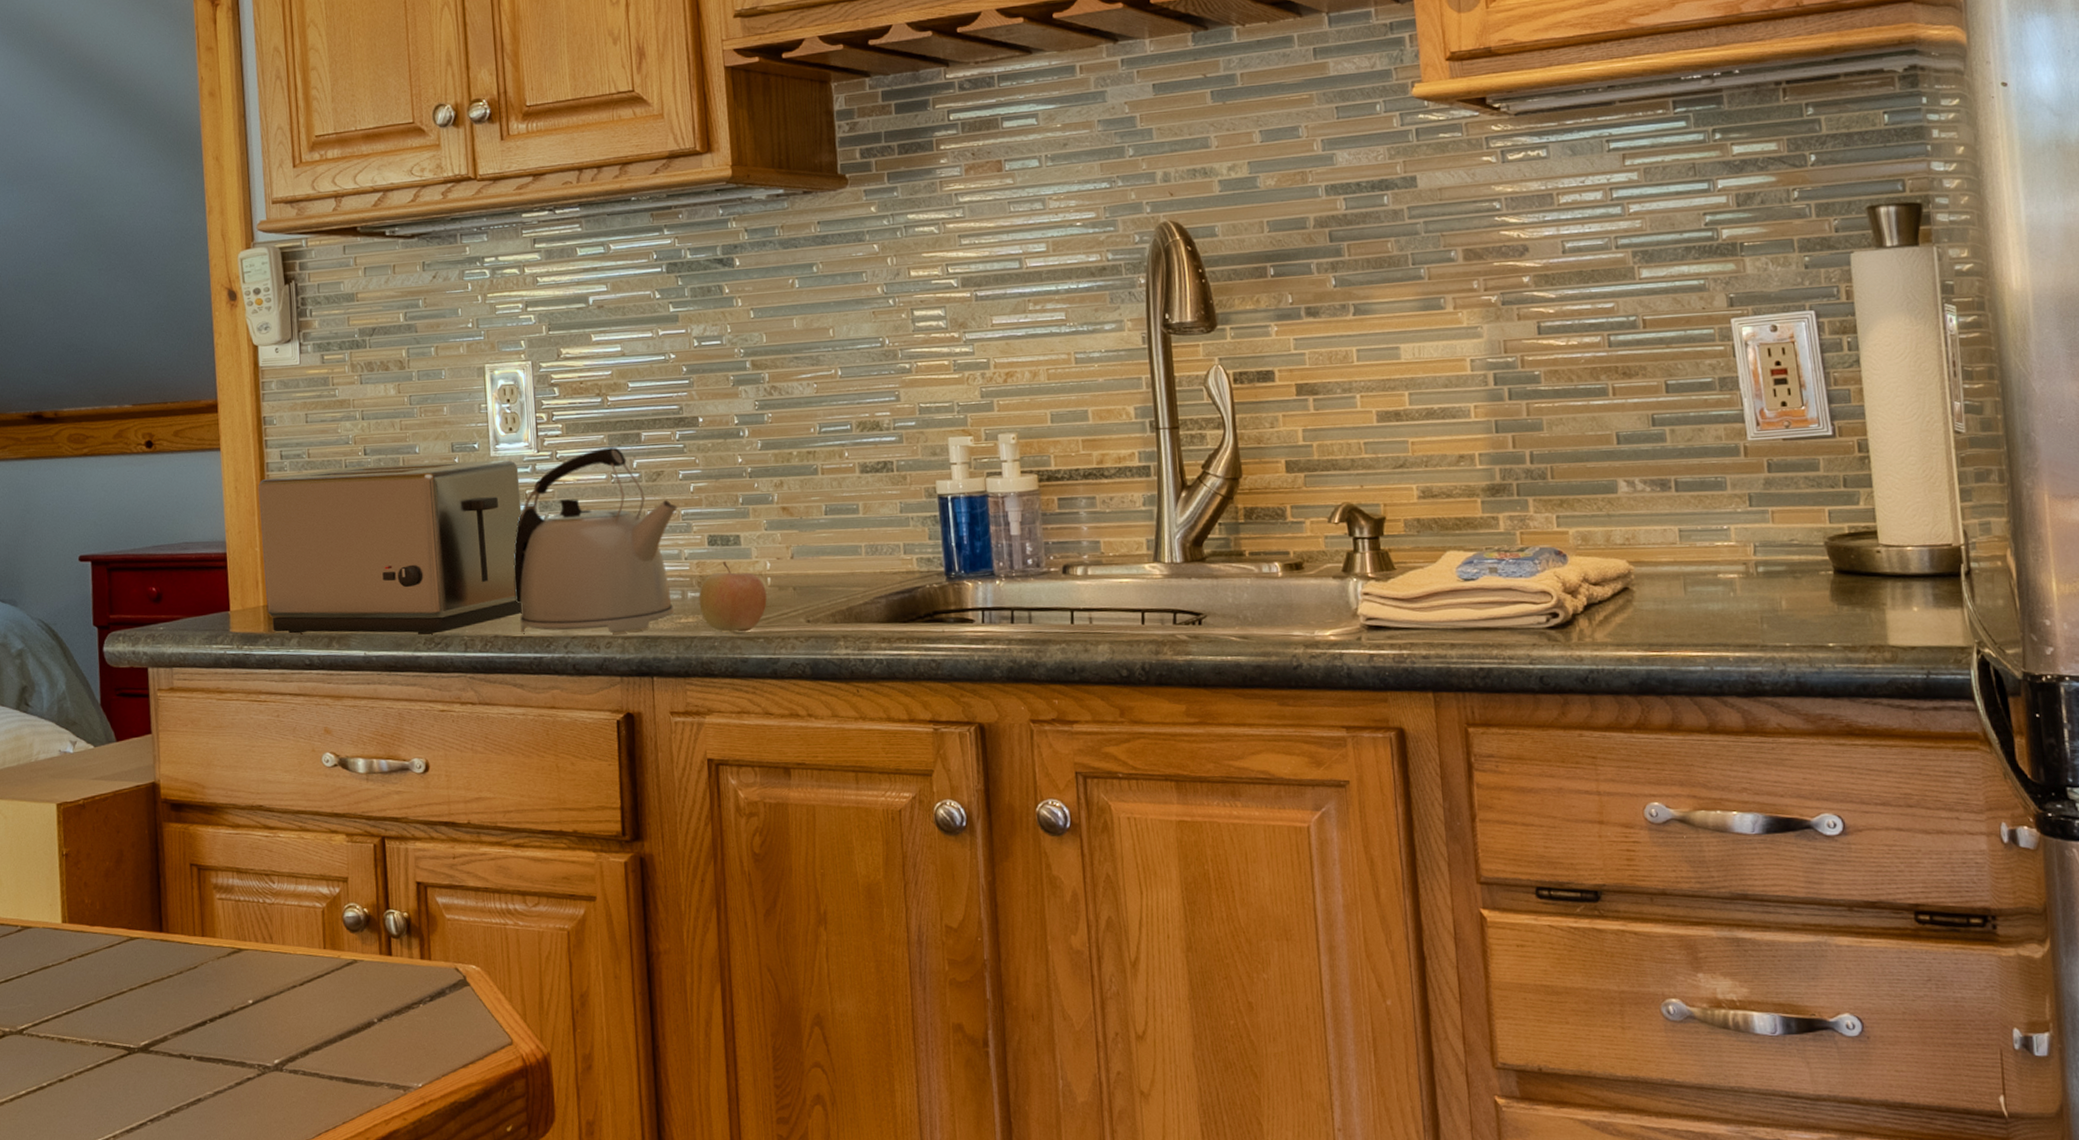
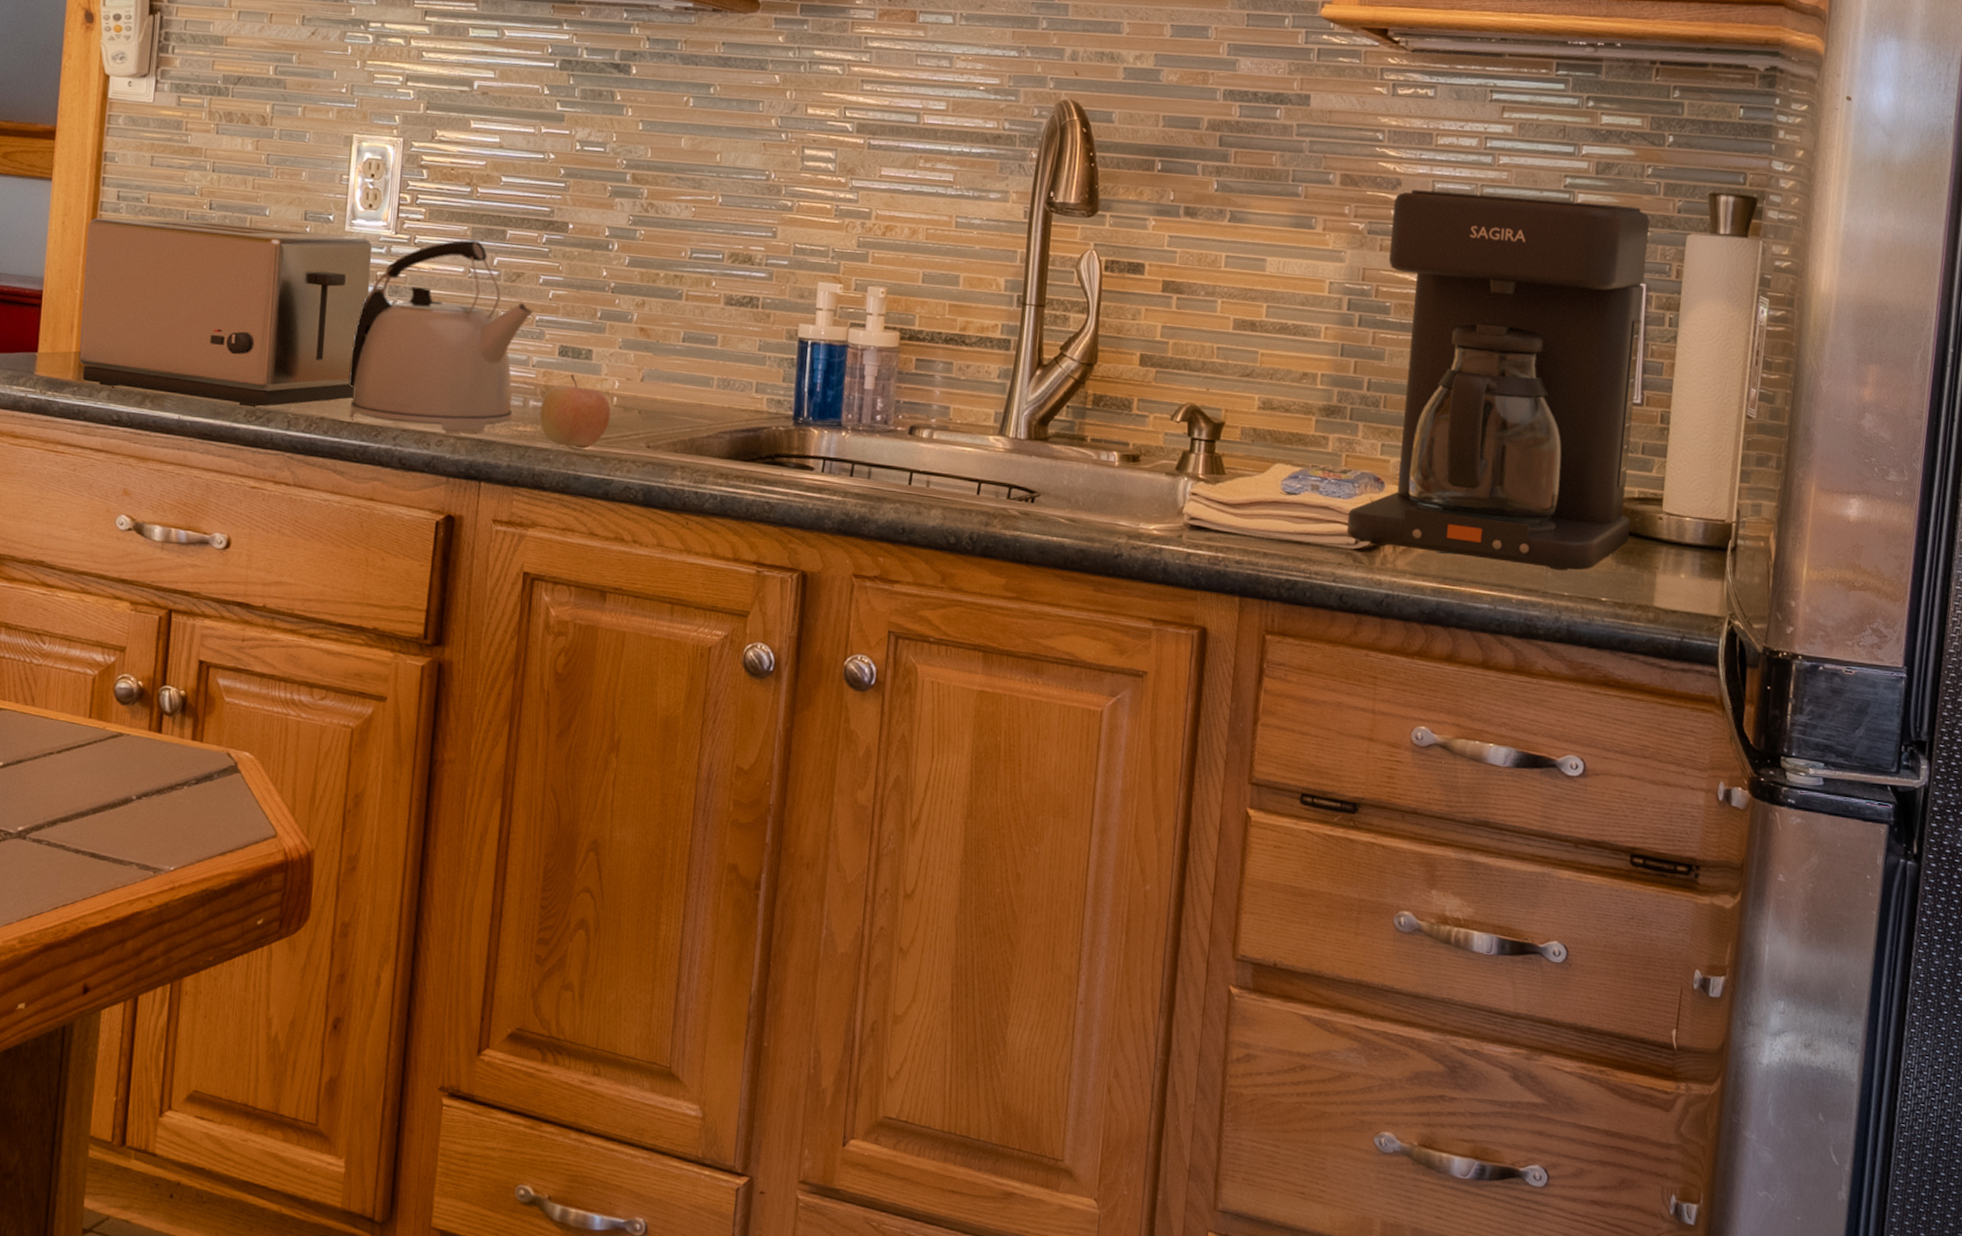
coffee maker: none [1524,233,1848,622] -> present [1347,189,1650,571]

